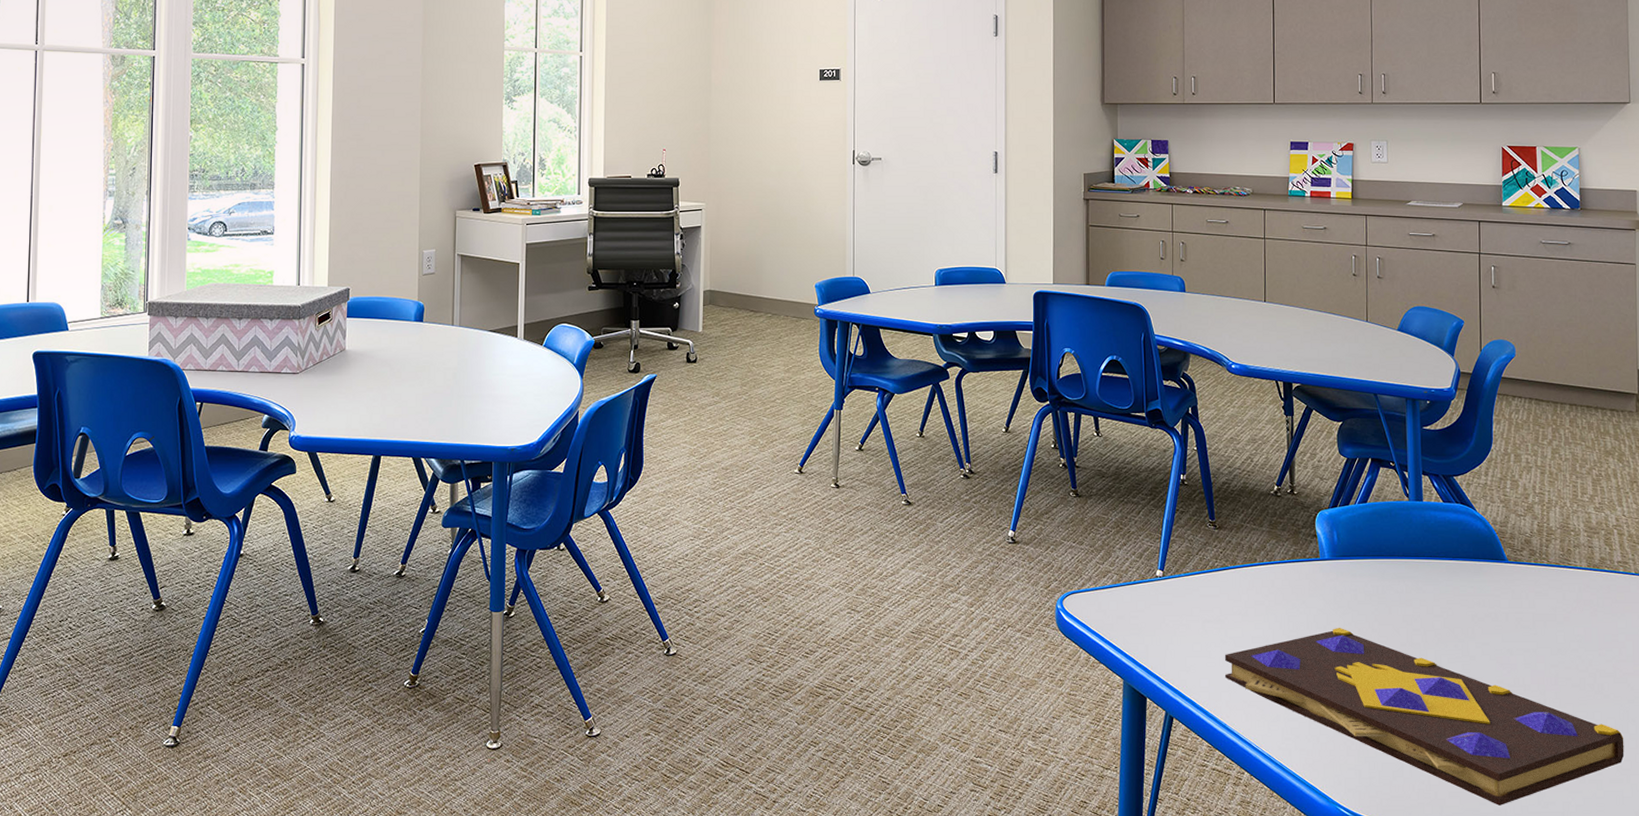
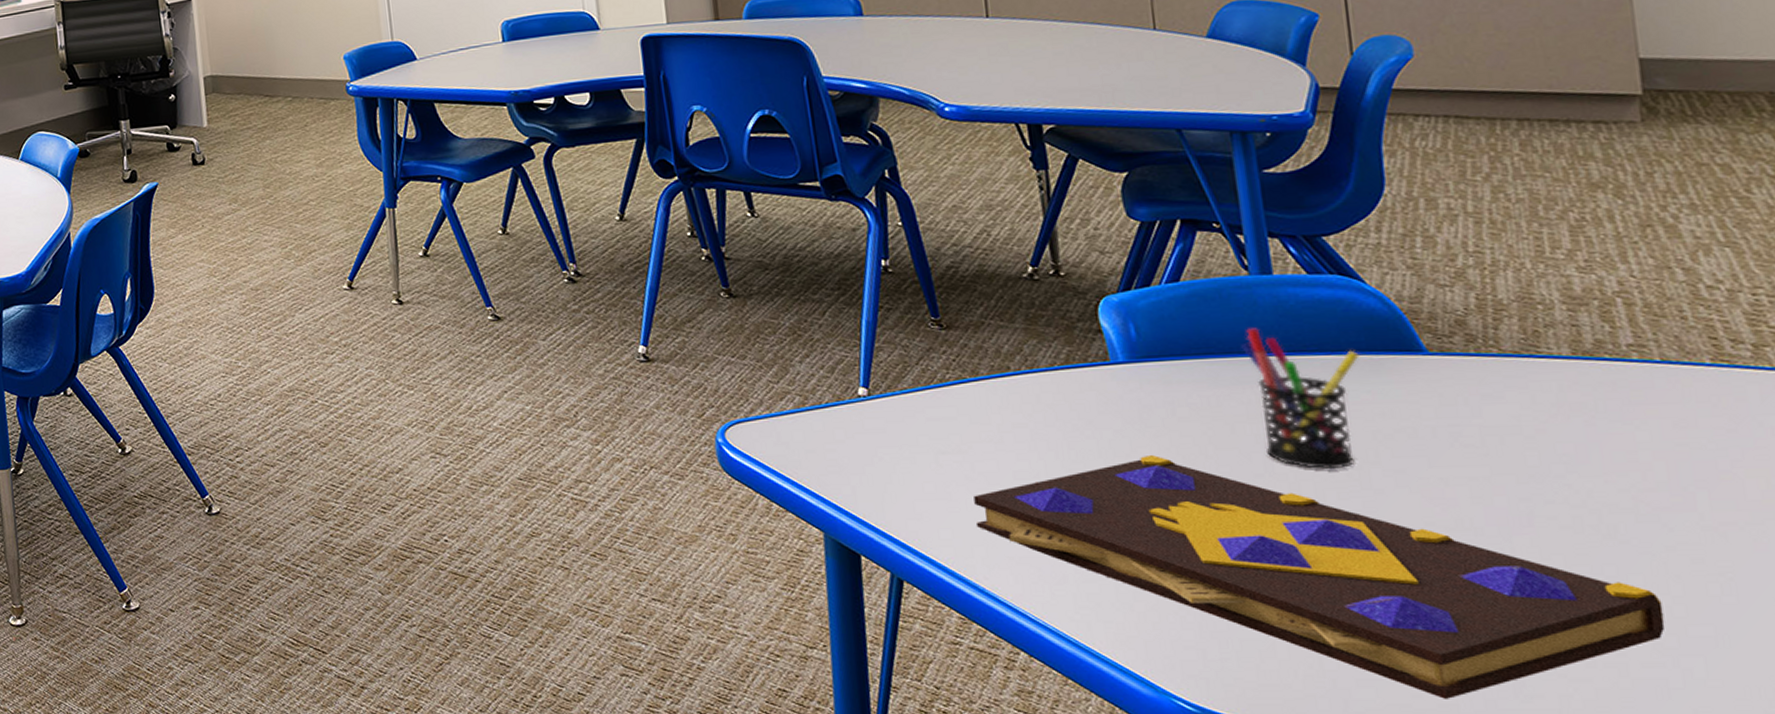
pen holder: none [1400,539,1469,641] -> present [1241,328,1360,469]

